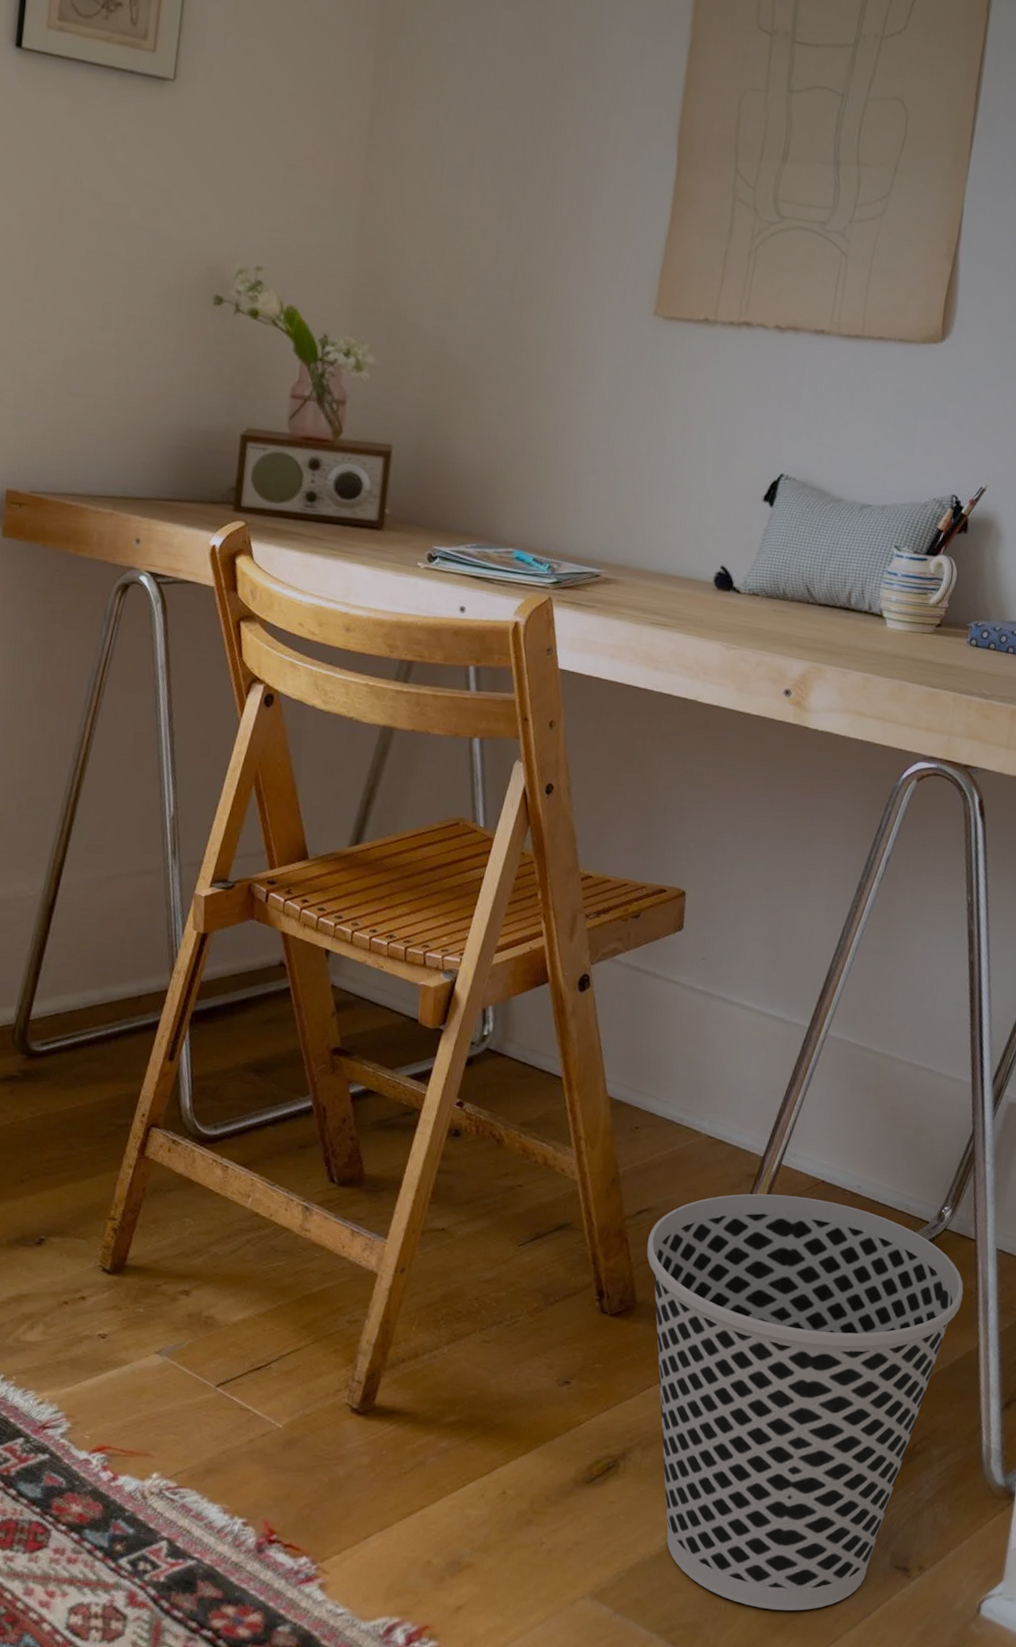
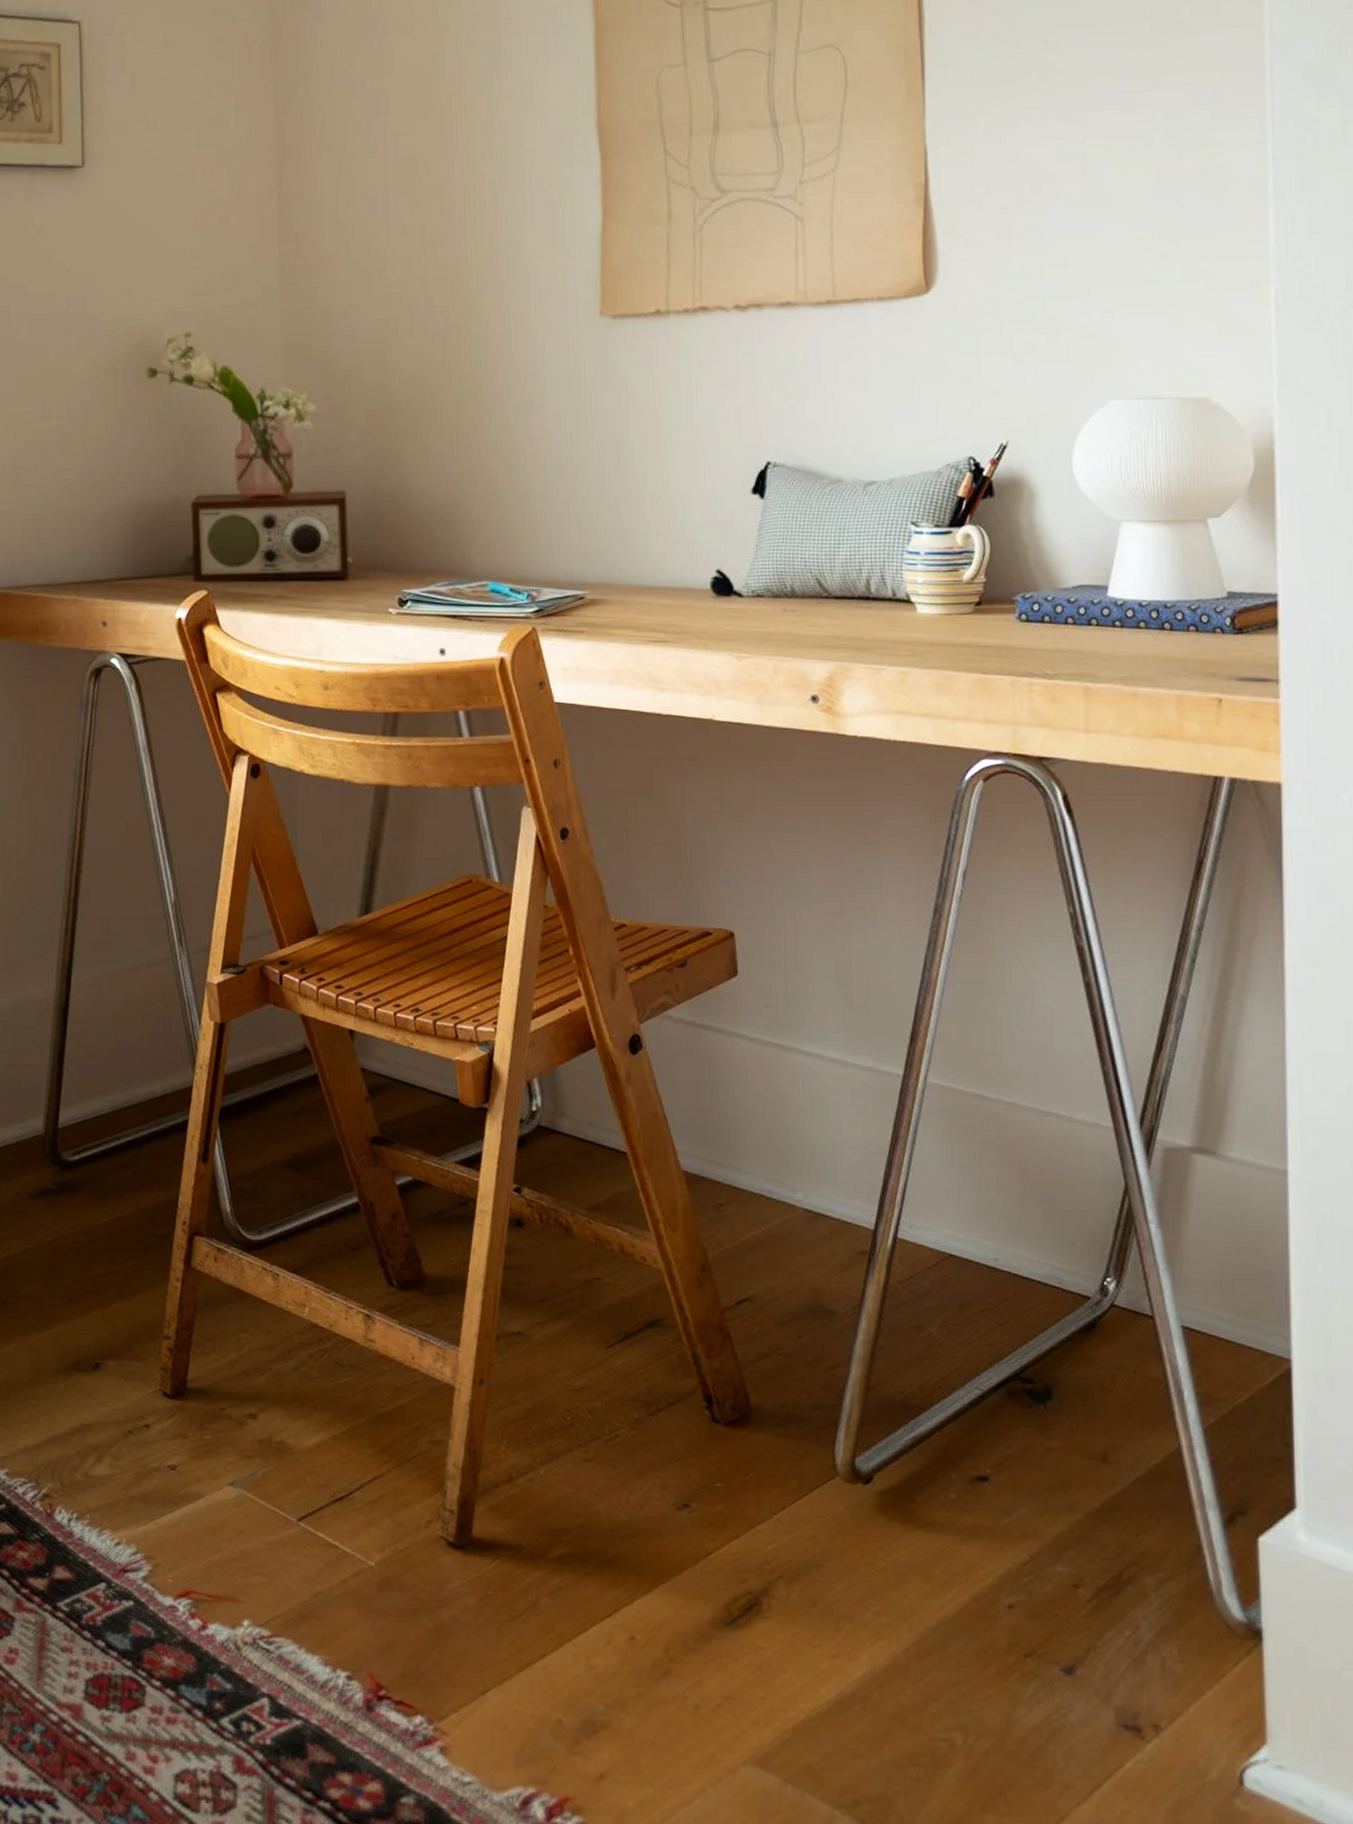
wastebasket: present [646,1193,964,1611] -> none [754,1273,1149,1781]

